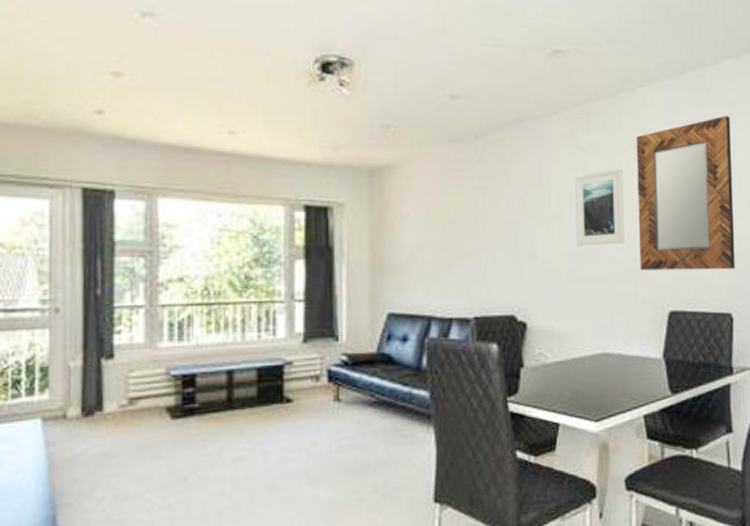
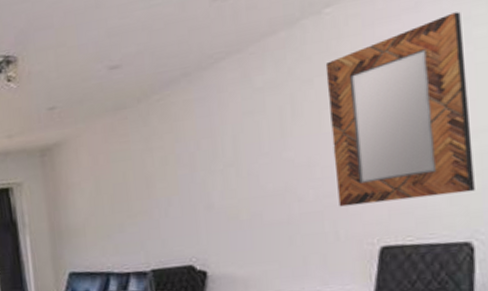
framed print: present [575,168,625,246] -> none [252,101,318,191]

